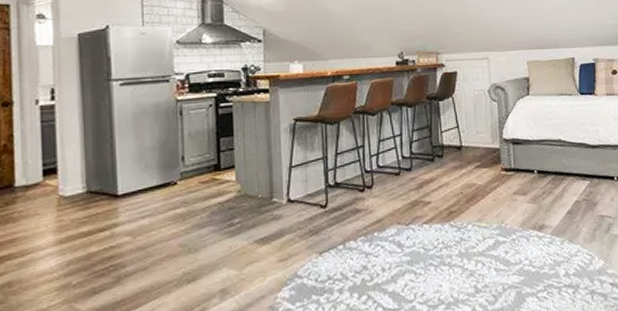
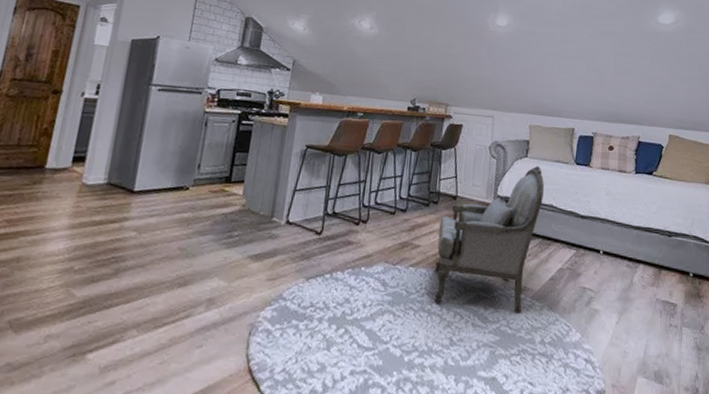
armchair: none [448,102,551,255] -> present [434,166,545,313]

